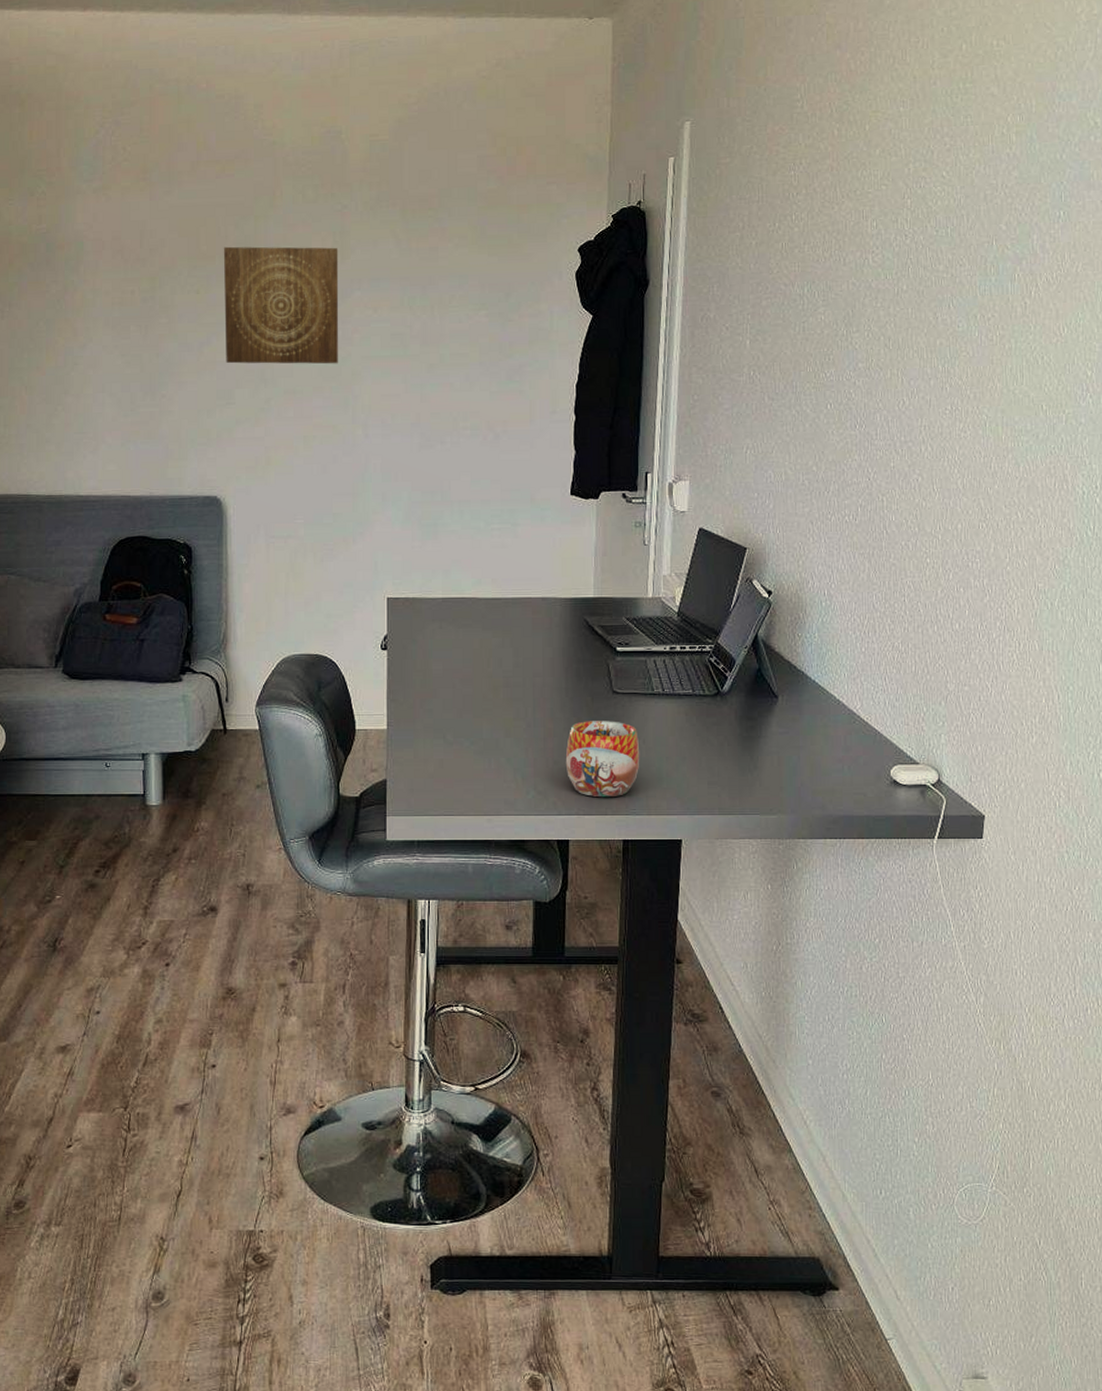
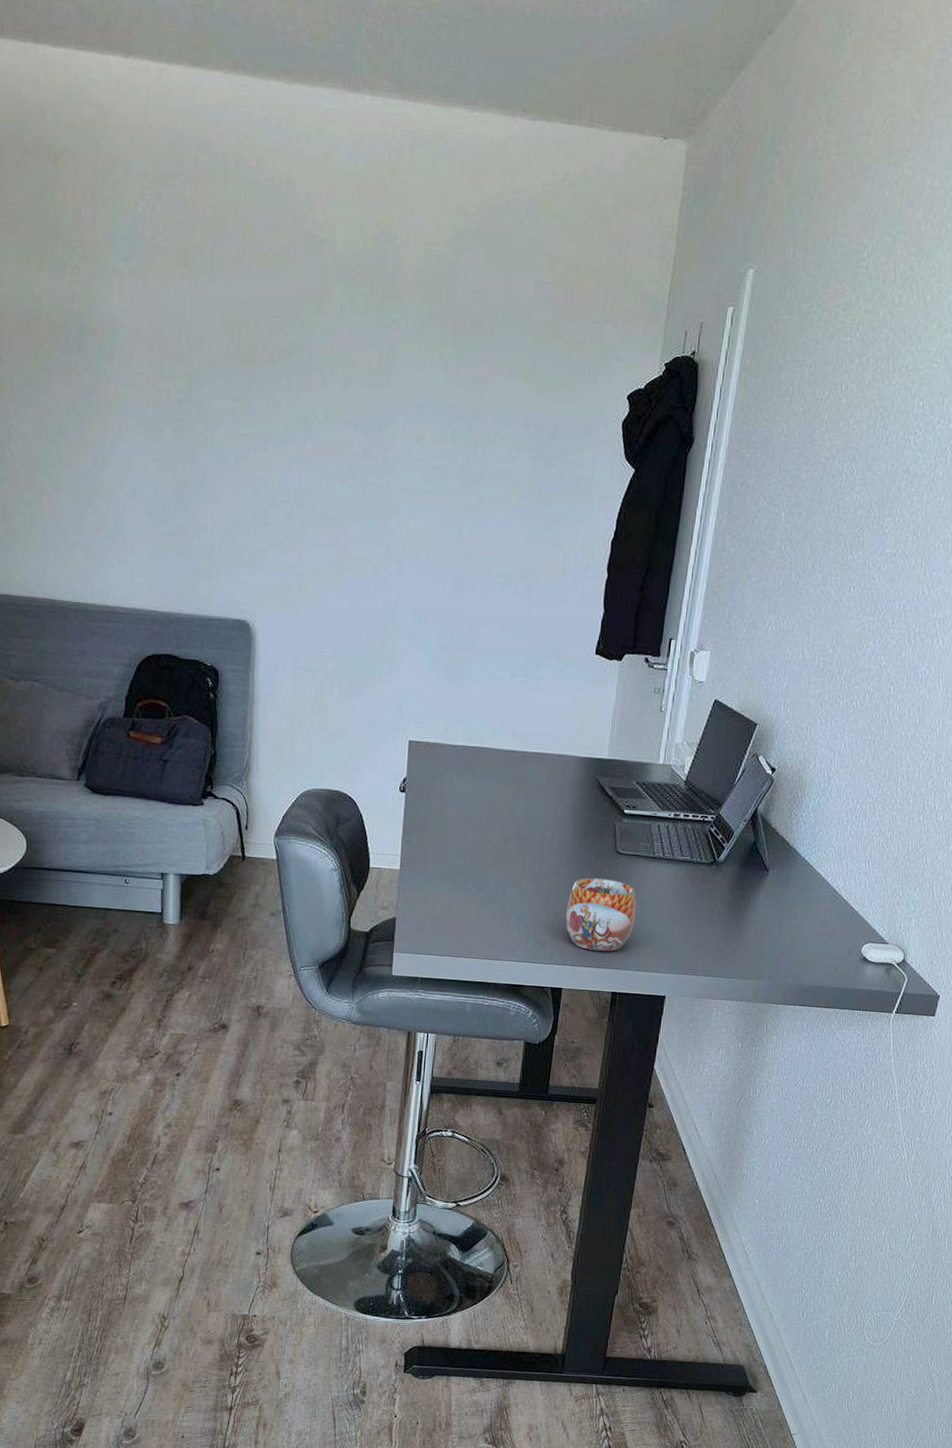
wall art: present [223,246,339,364] -> none [262,351,385,494]

